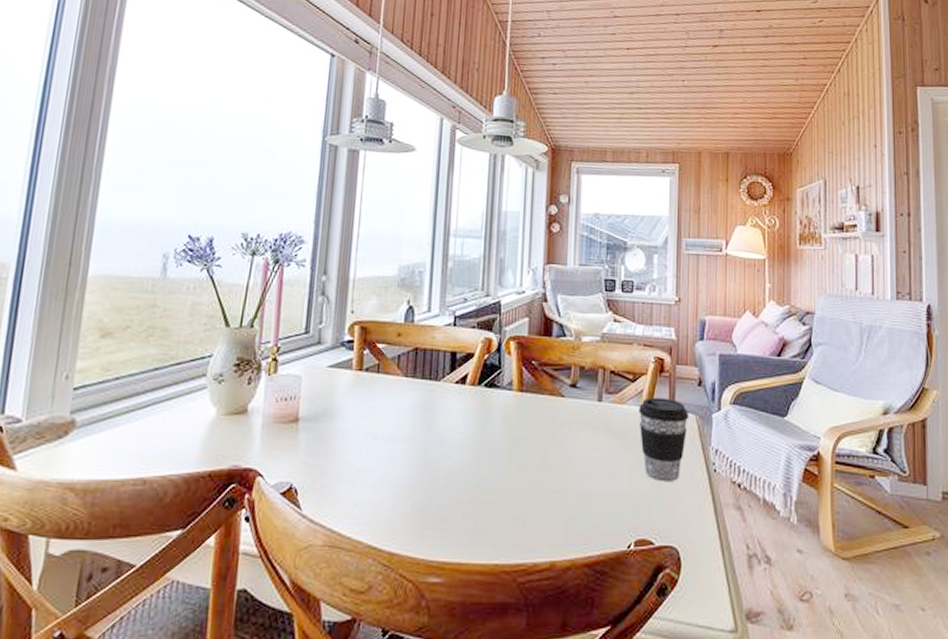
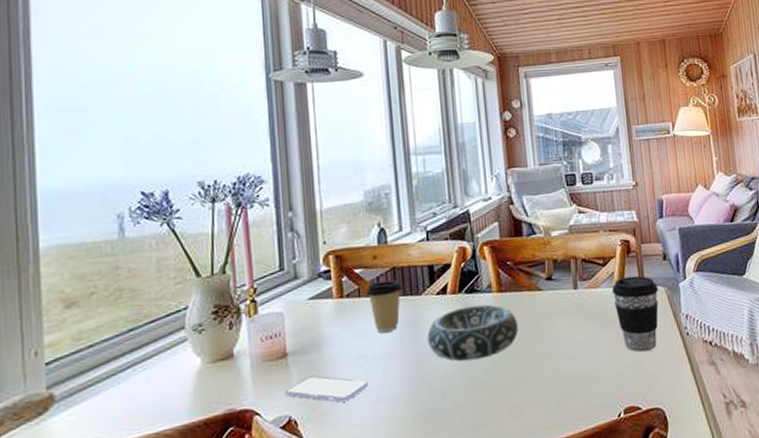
smartphone: none [289,446,374,479] -> present [284,375,368,403]
coffee cup: none [385,361,422,415] -> present [366,280,403,334]
decorative bowl: none [439,401,535,459] -> present [427,304,519,361]

